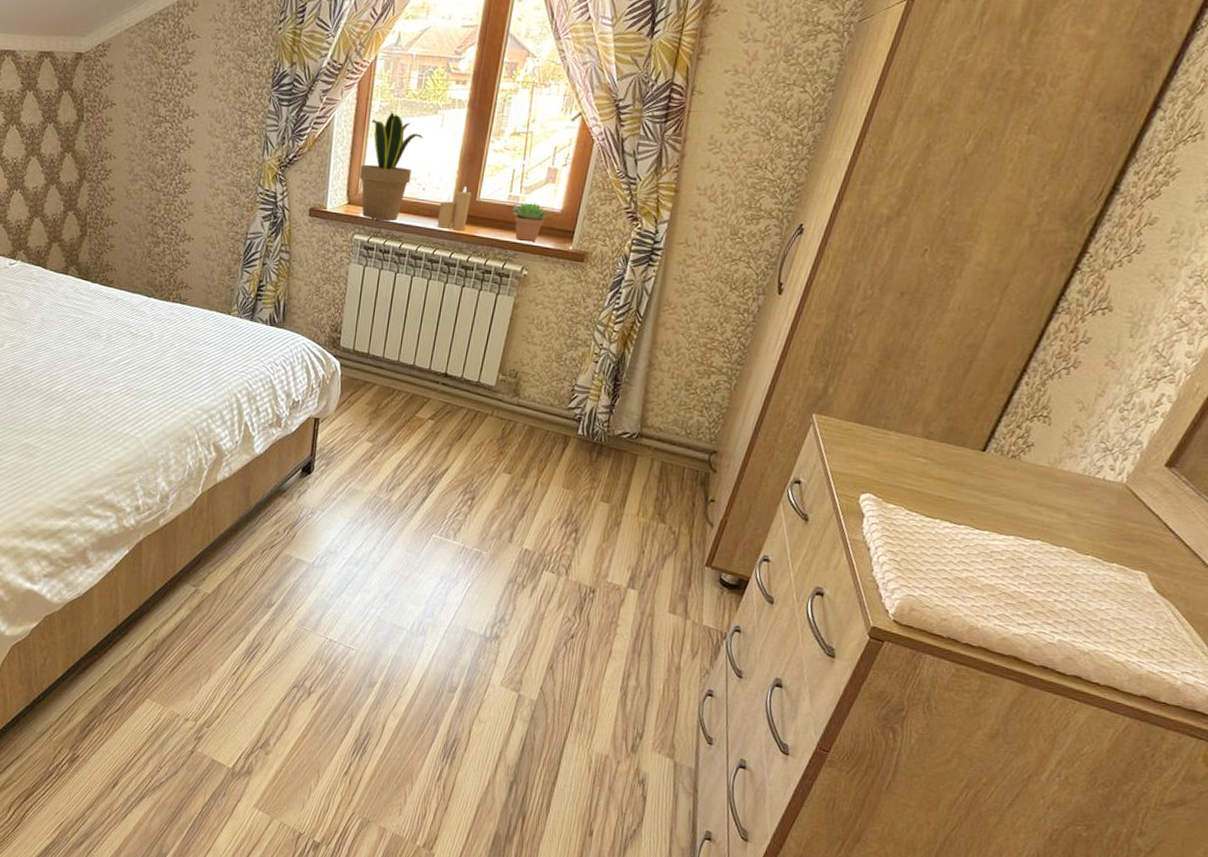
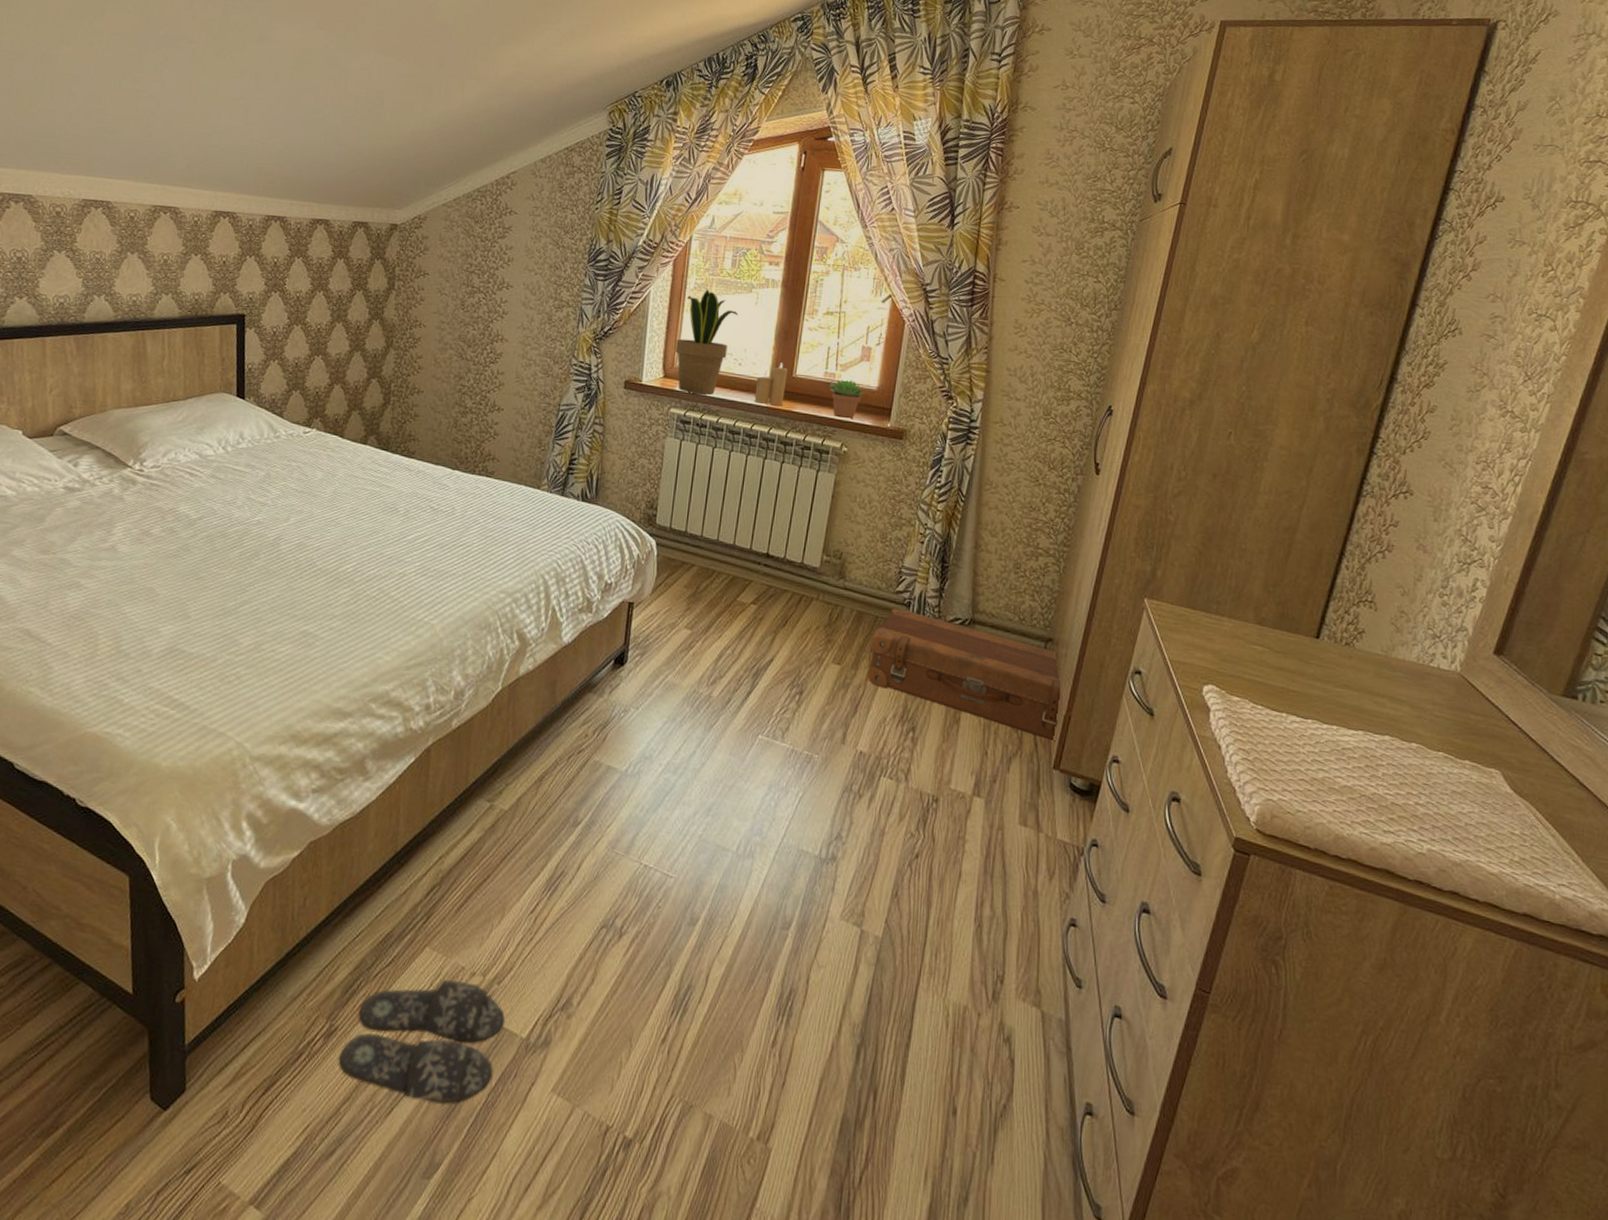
slippers: none [82,723,214,813] -> present [339,980,505,1104]
suitcase: none [537,423,720,543] -> present [869,608,1060,742]

